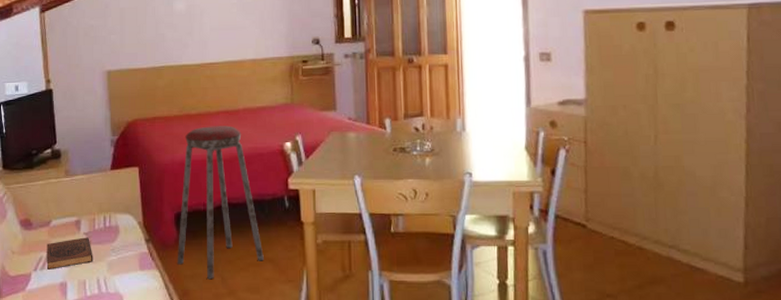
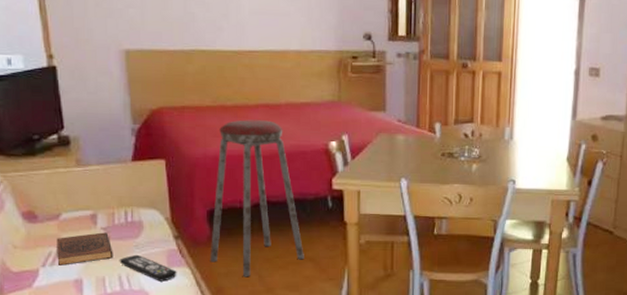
remote control: none [98,258,148,284] -> present [119,254,177,282]

